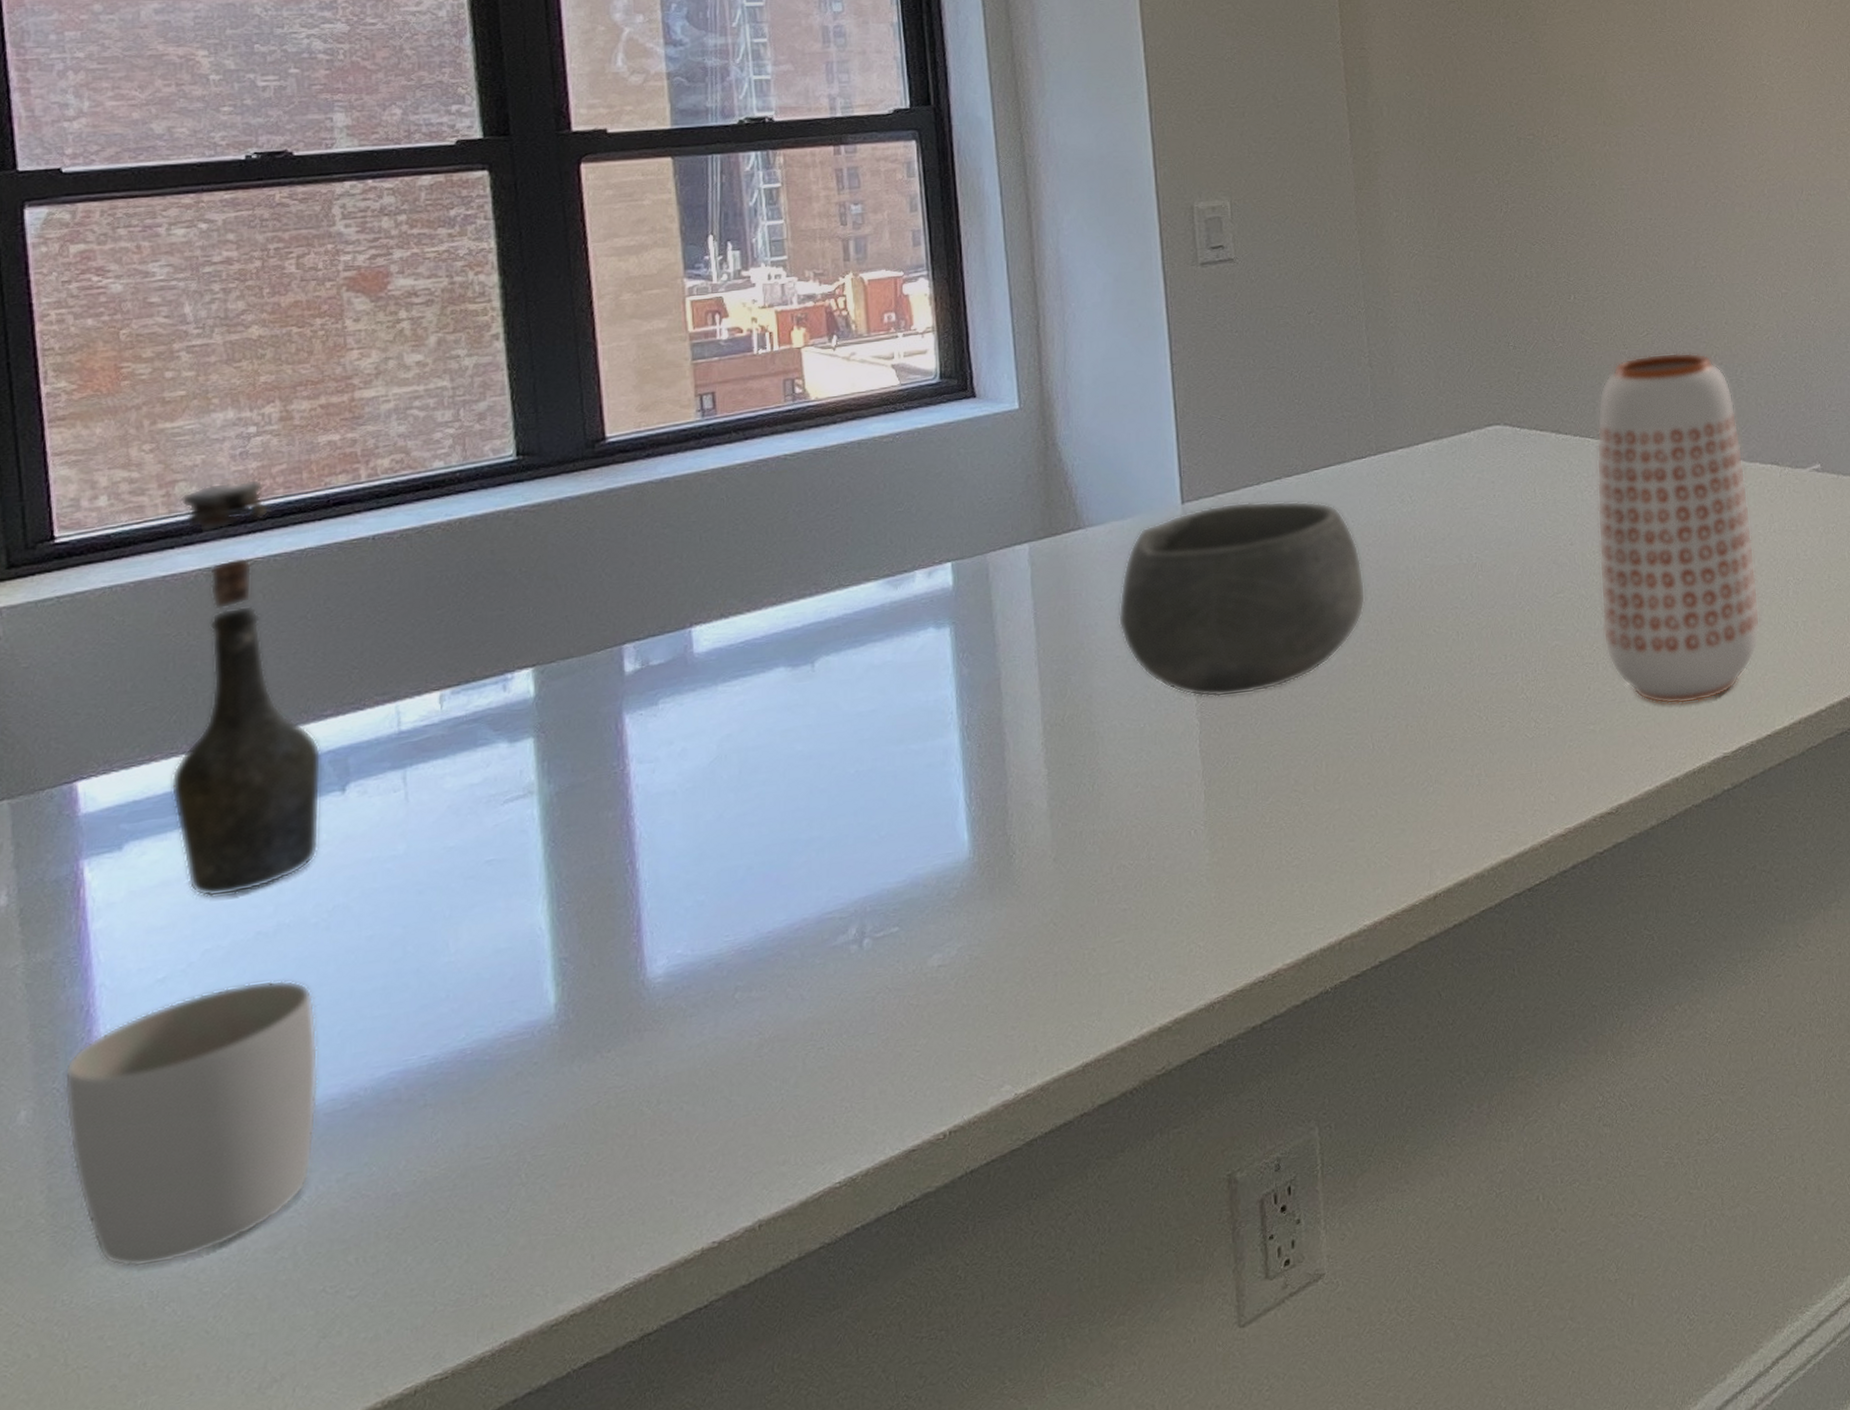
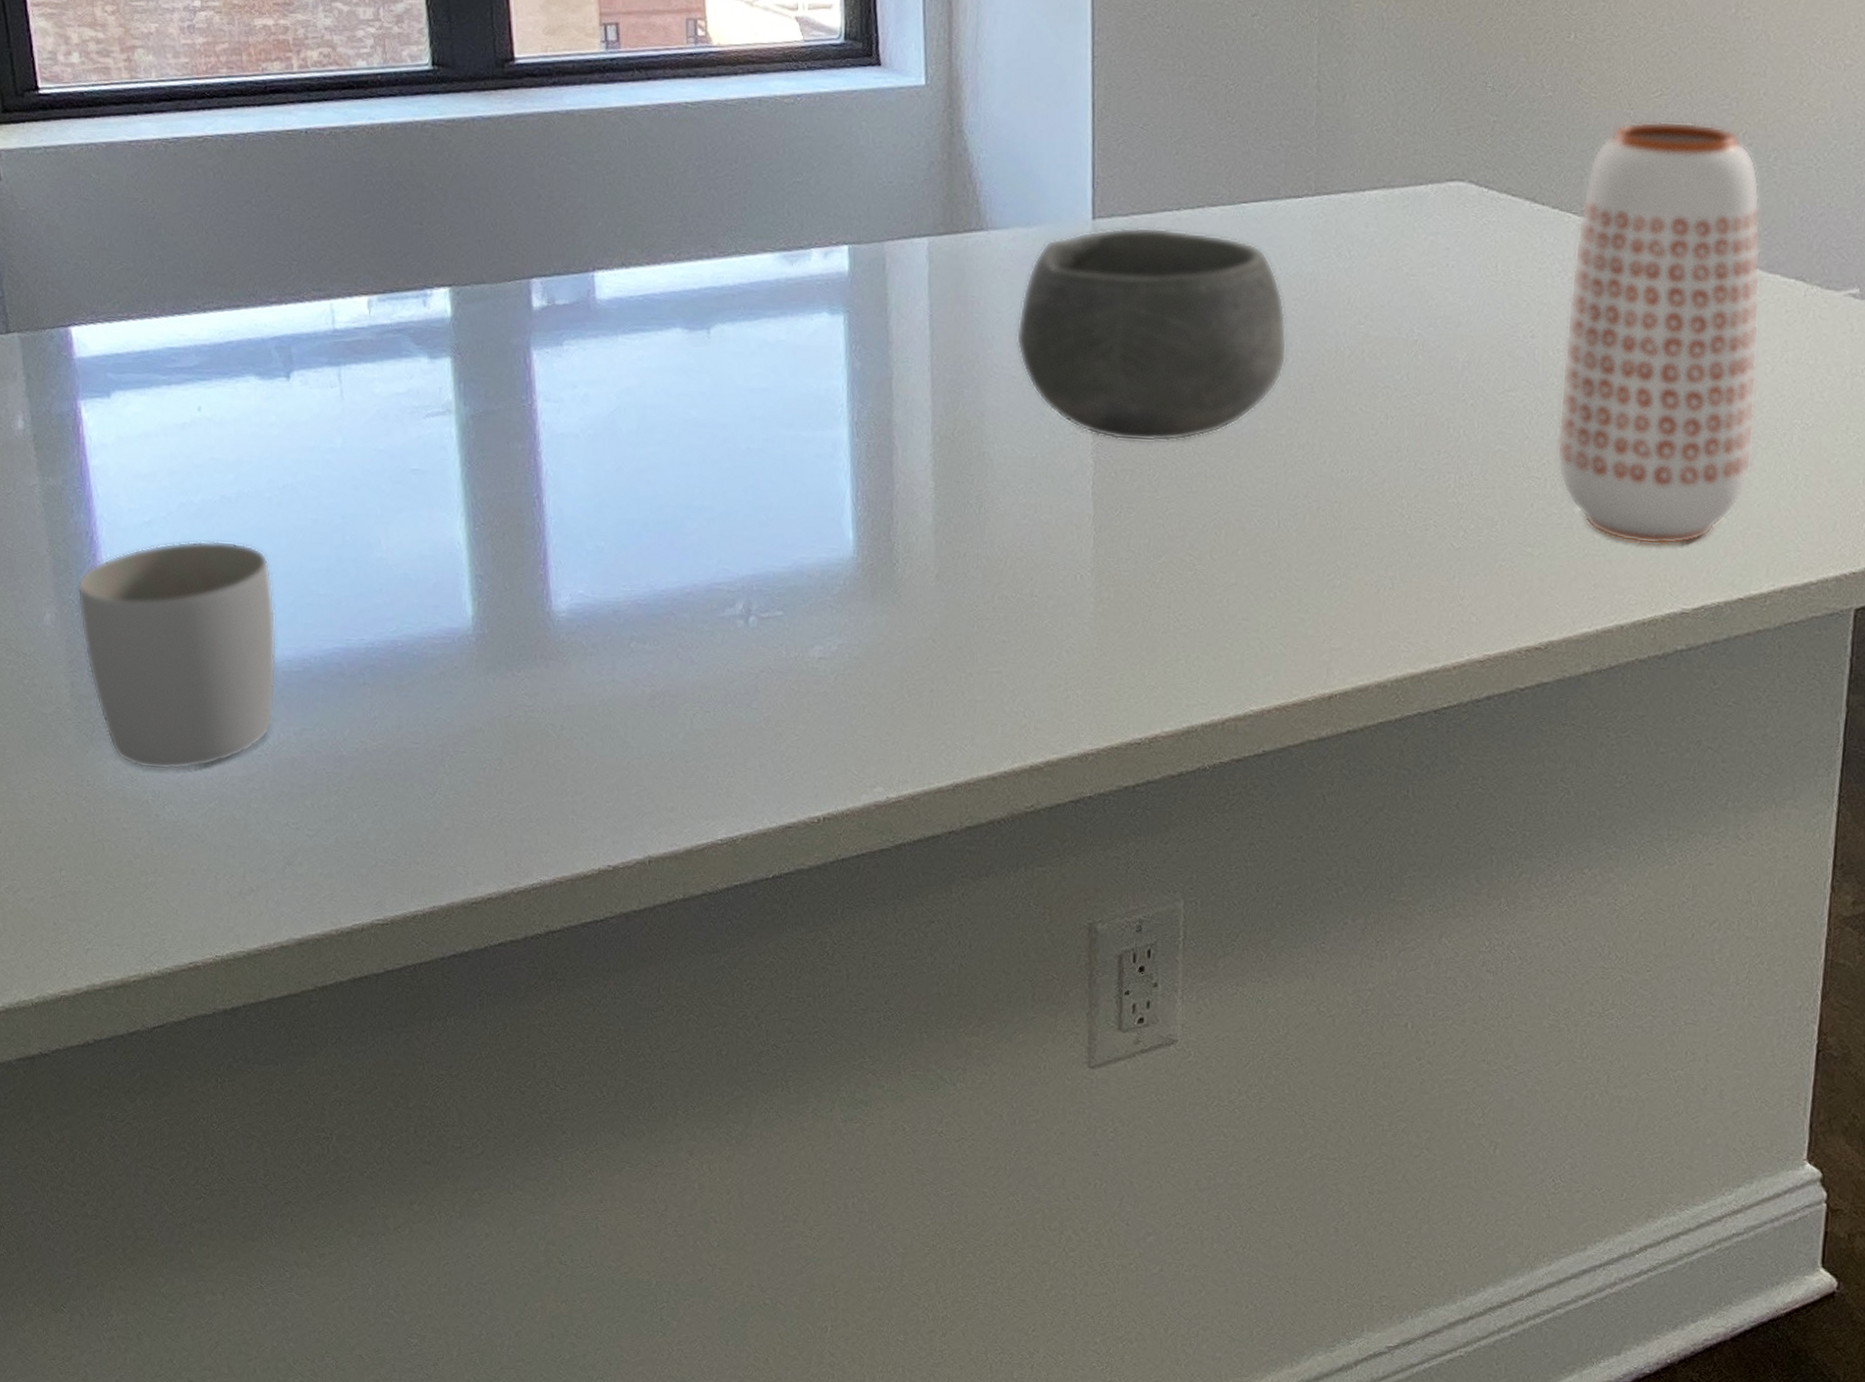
bottle: present [170,479,322,898] -> none [139,54,270,457]

